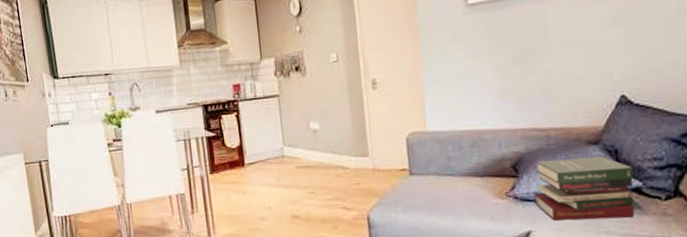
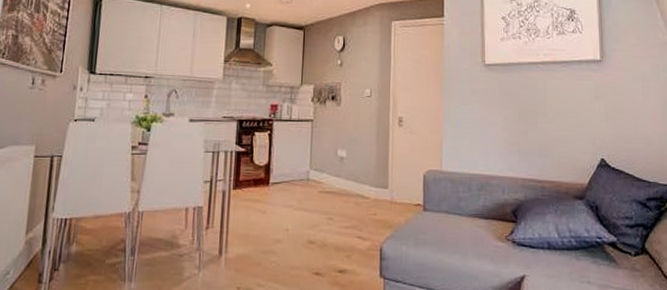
books: present [534,156,635,221] -> none [529,210,611,270]

